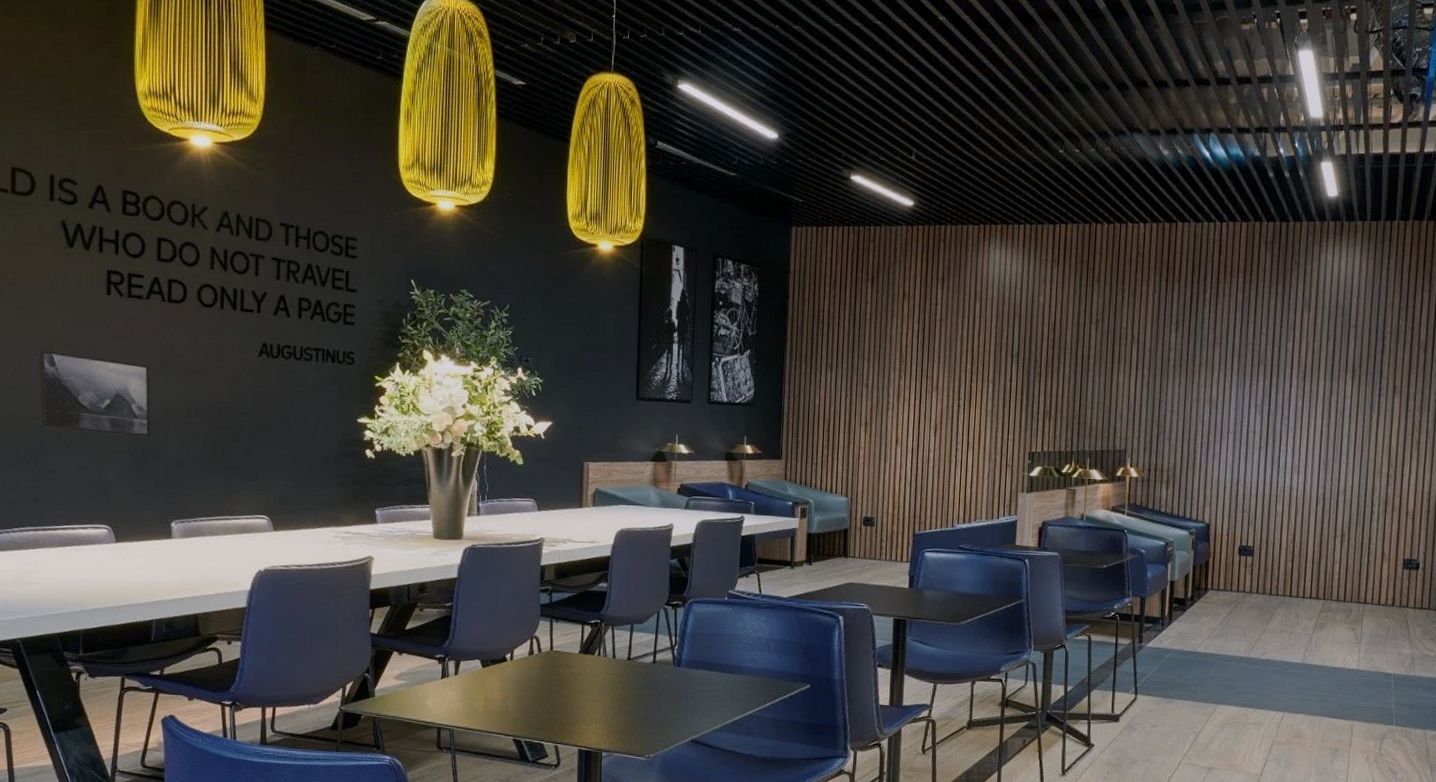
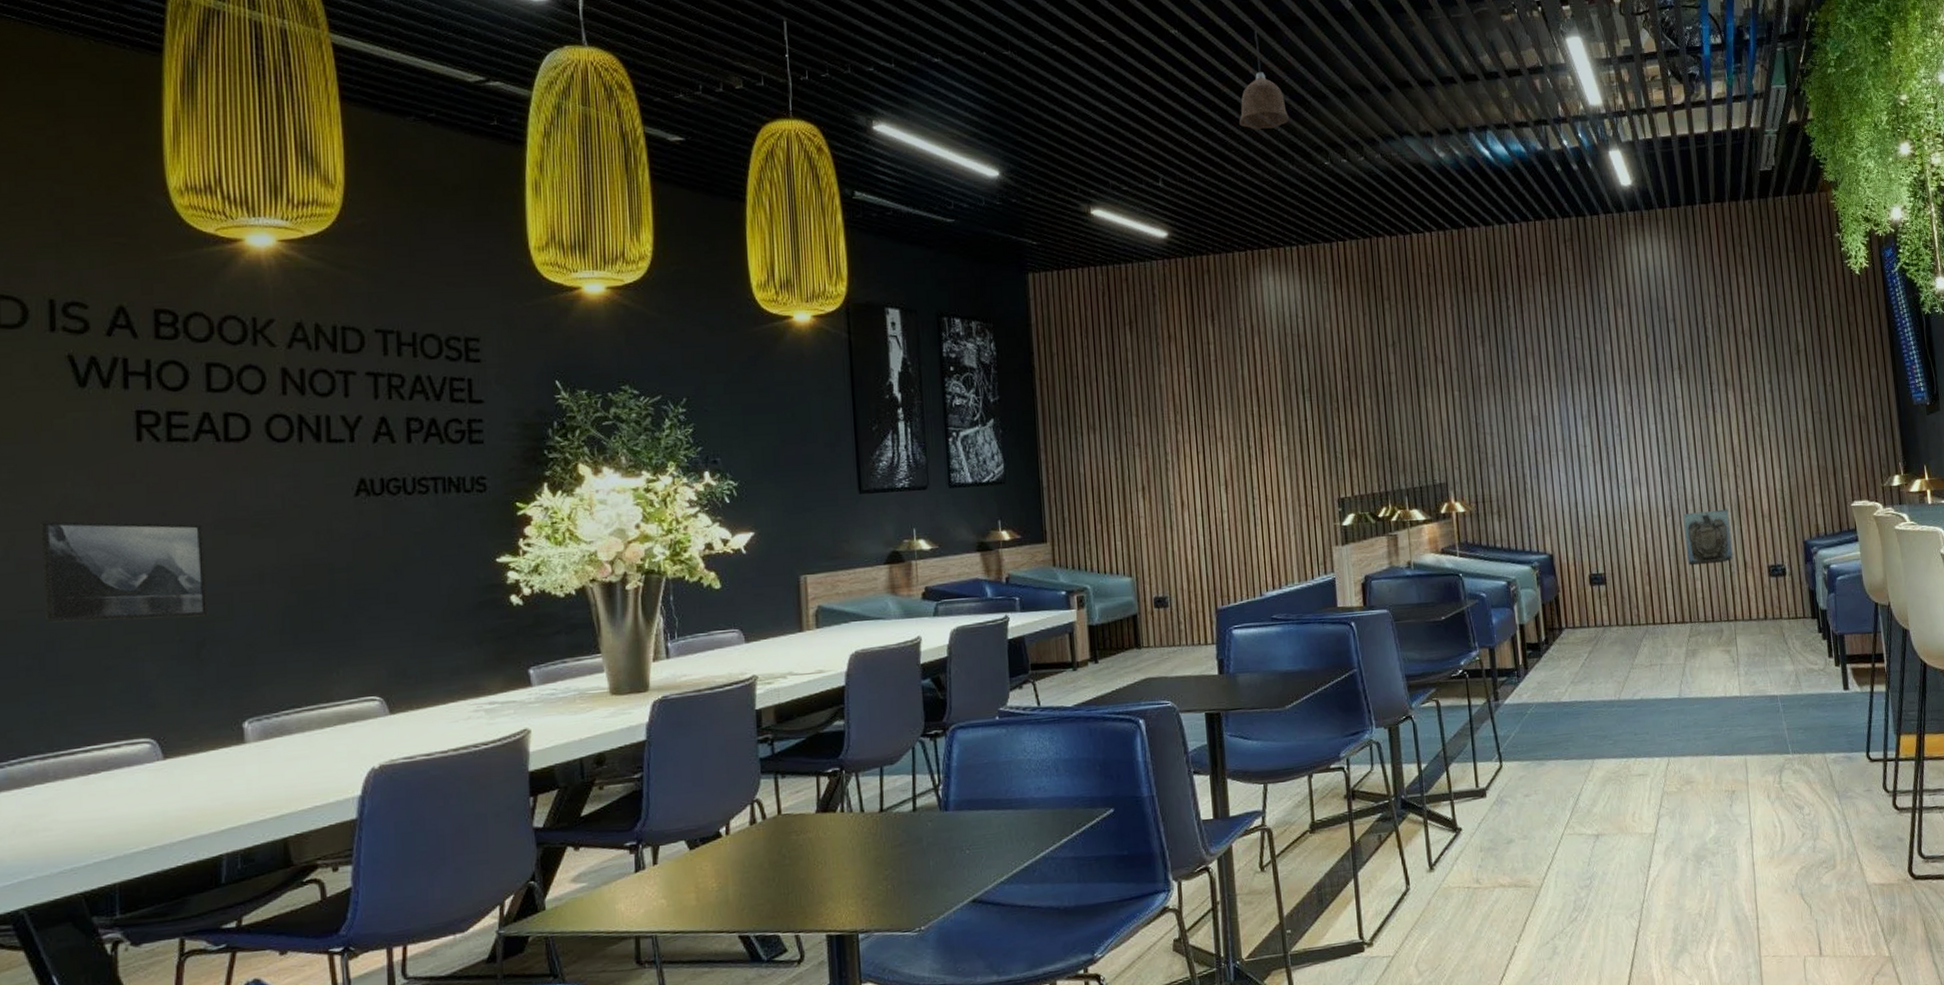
pendant lamp: none [989,22,1034,115] -> present [1239,30,1290,129]
wall sculpture: none [1330,503,1376,551] -> present [1683,509,1733,566]

